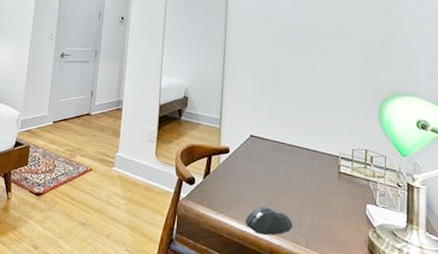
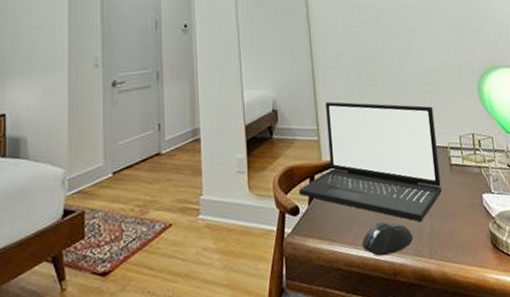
laptop: none [196,98,330,215] -> present [298,102,442,222]

